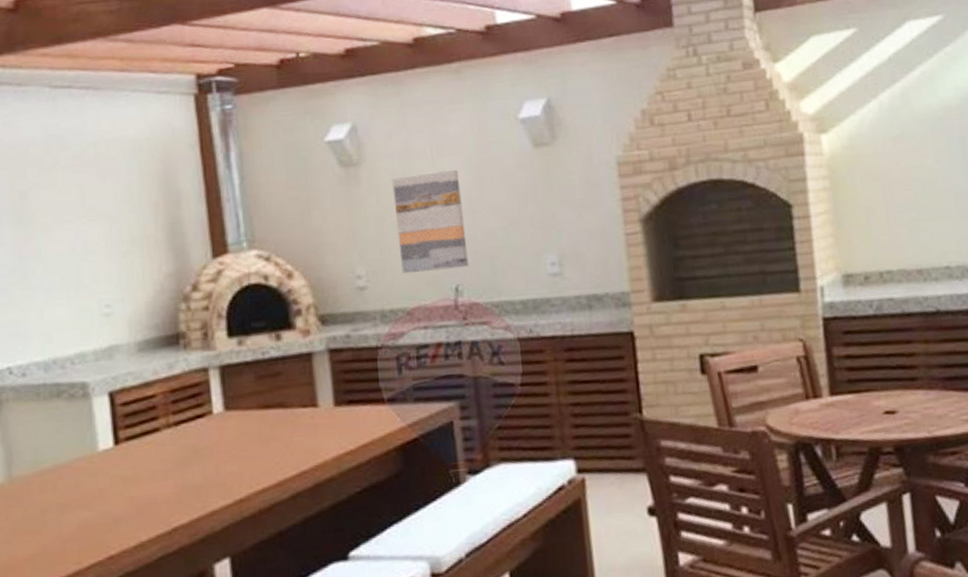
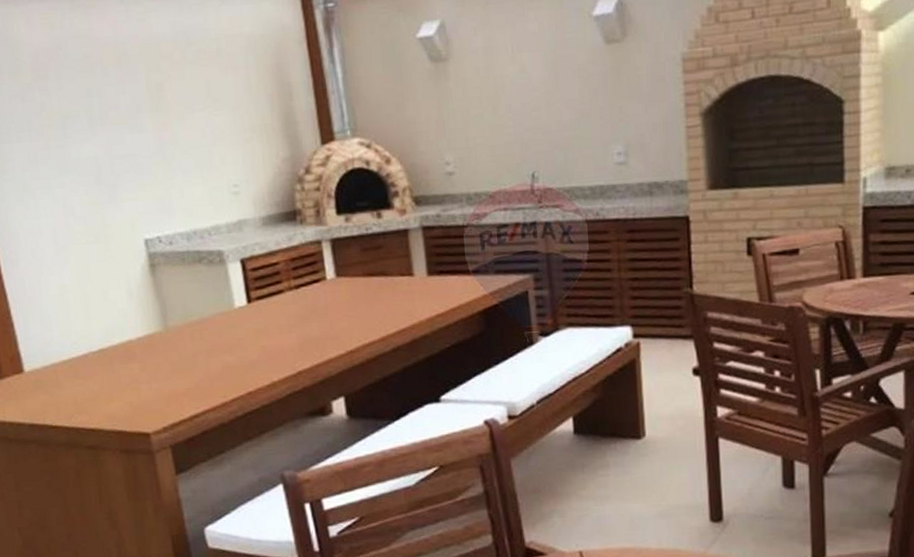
wall art: present [392,169,469,274] -> none [476,64,544,161]

